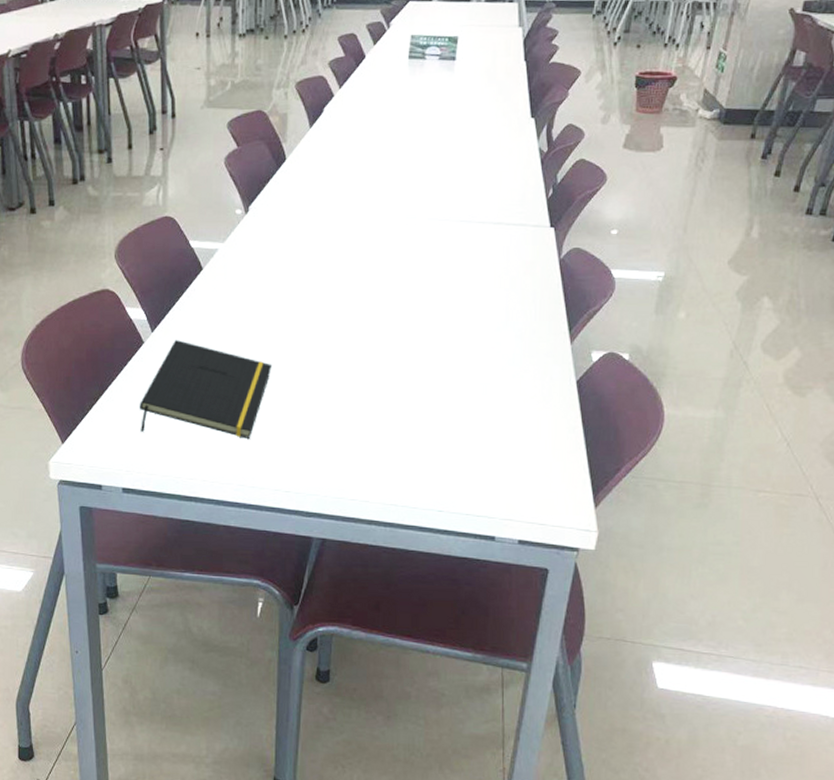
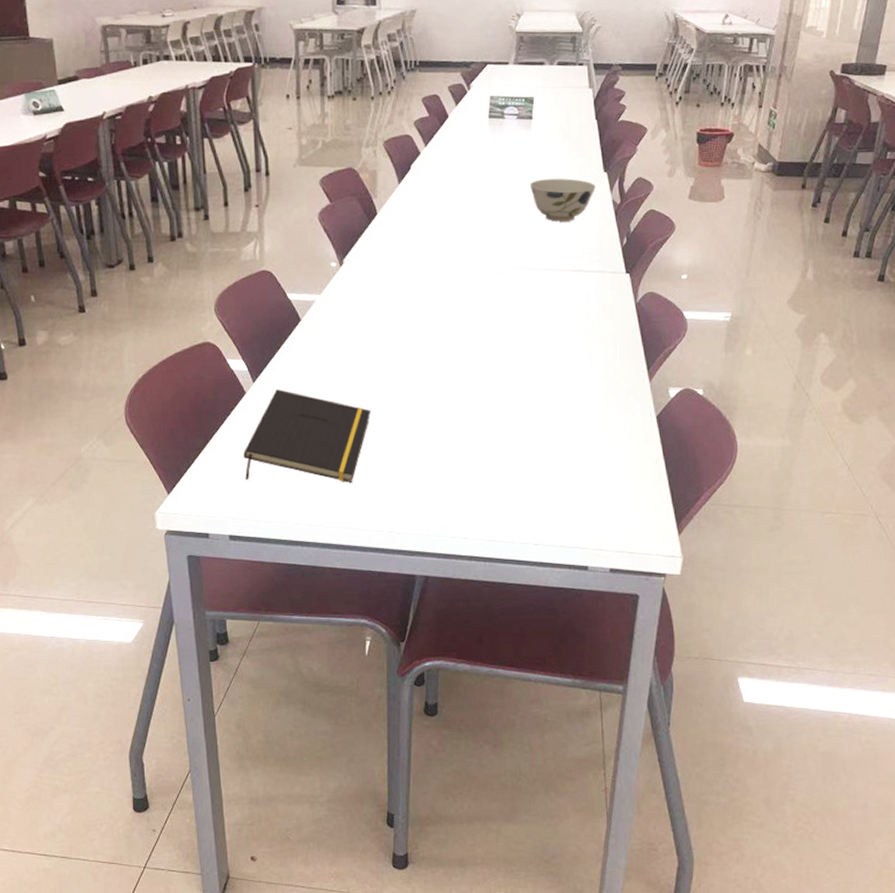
bowl: none [449,124,521,171] -> present [529,178,596,222]

